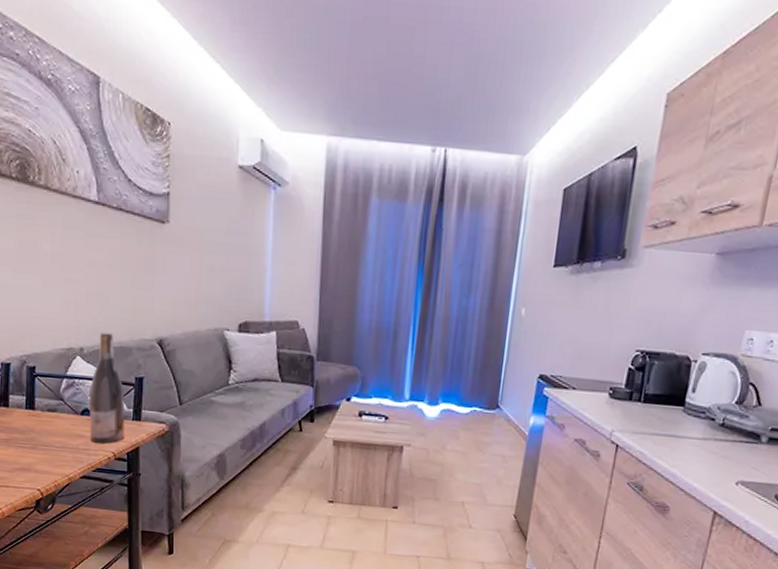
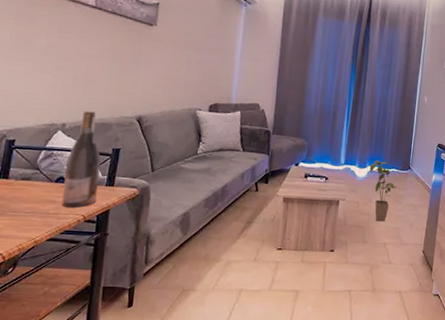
house plant: none [442,396,482,476] -> present [369,160,398,222]

